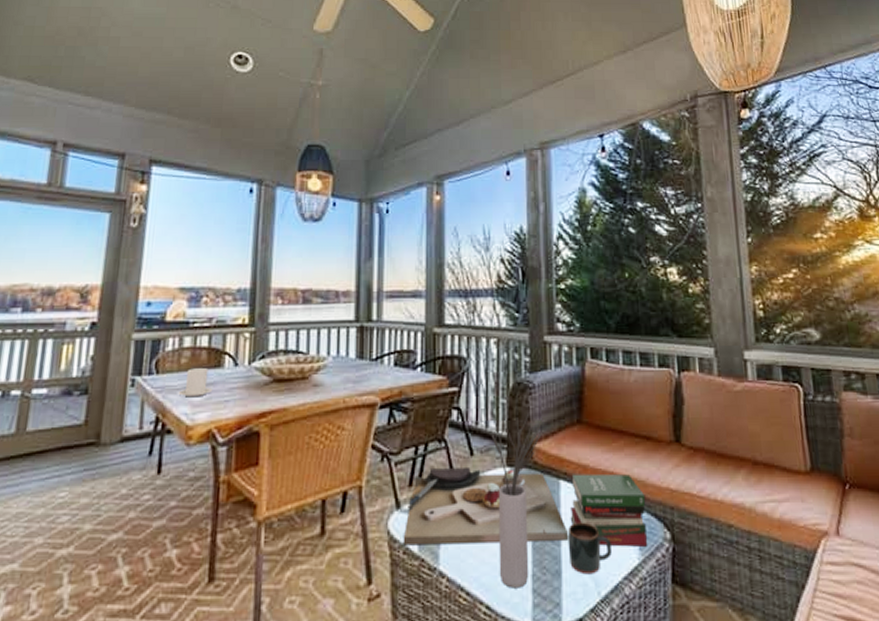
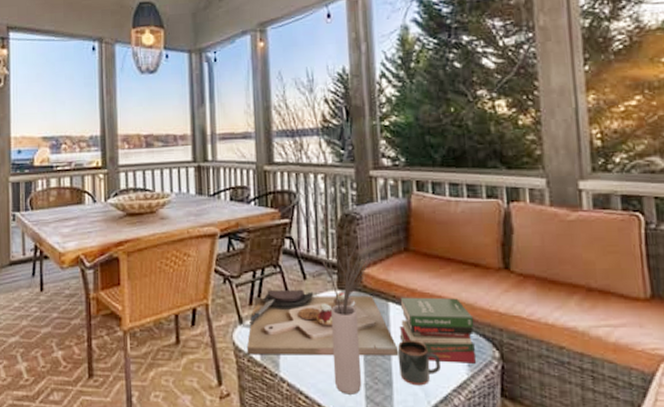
candle: present [178,368,213,398] -> none [50,205,78,229]

